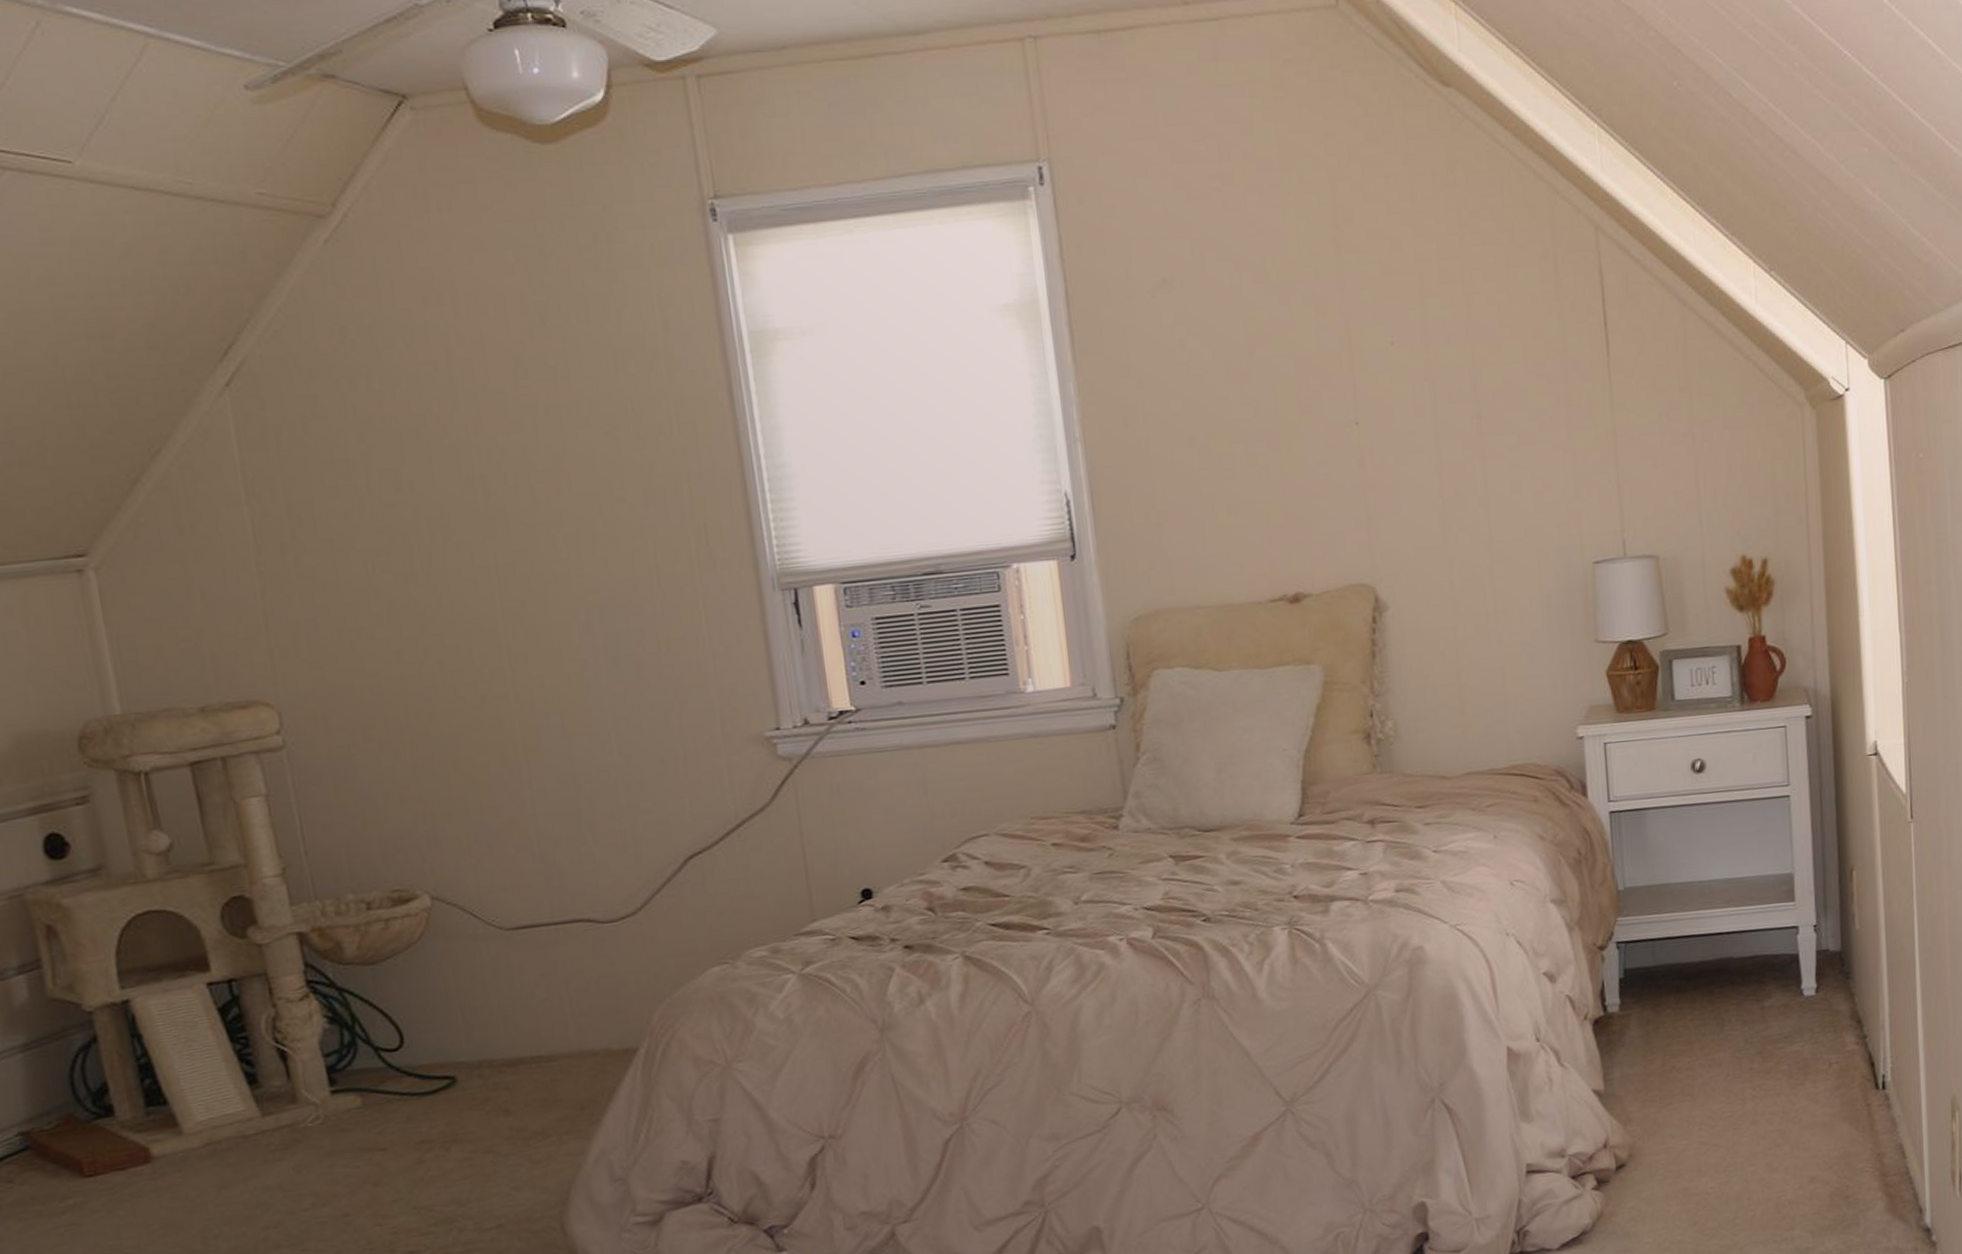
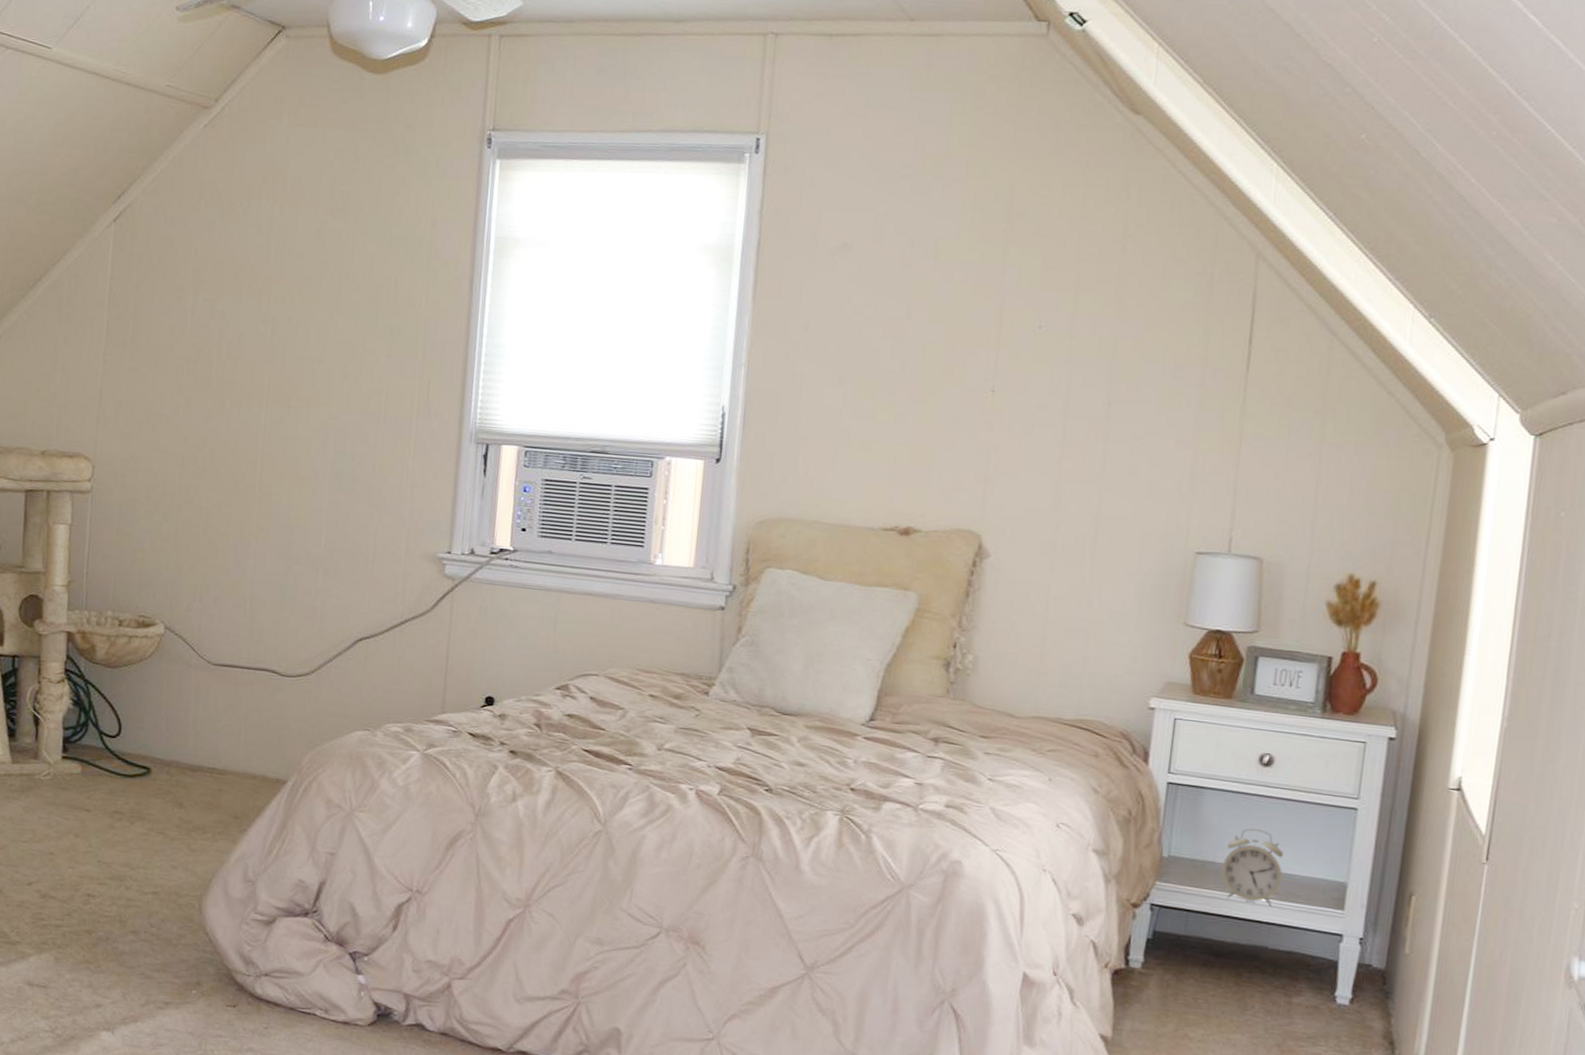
alarm clock: none [1676,838,1734,918] -> present [1221,828,1284,905]

